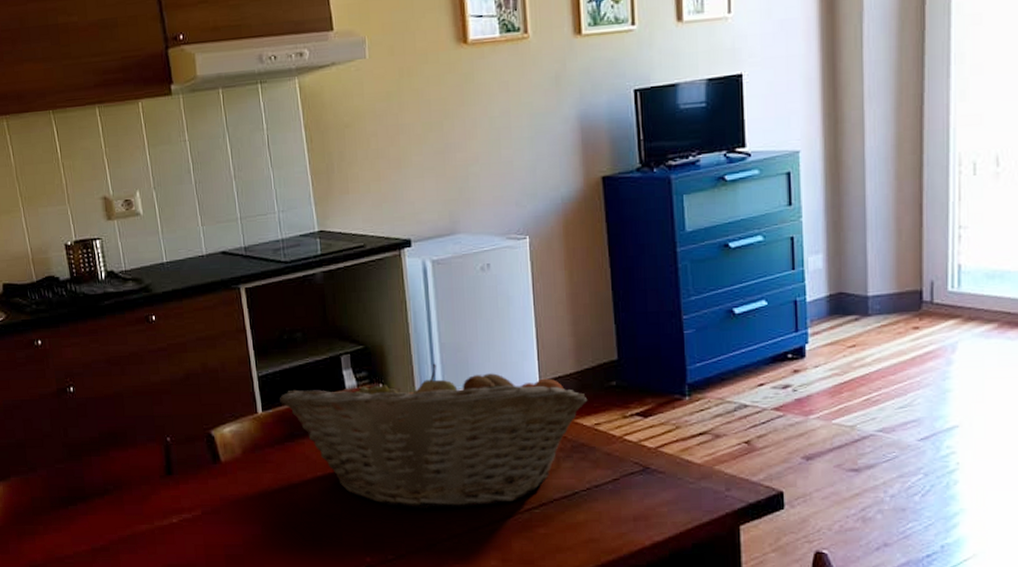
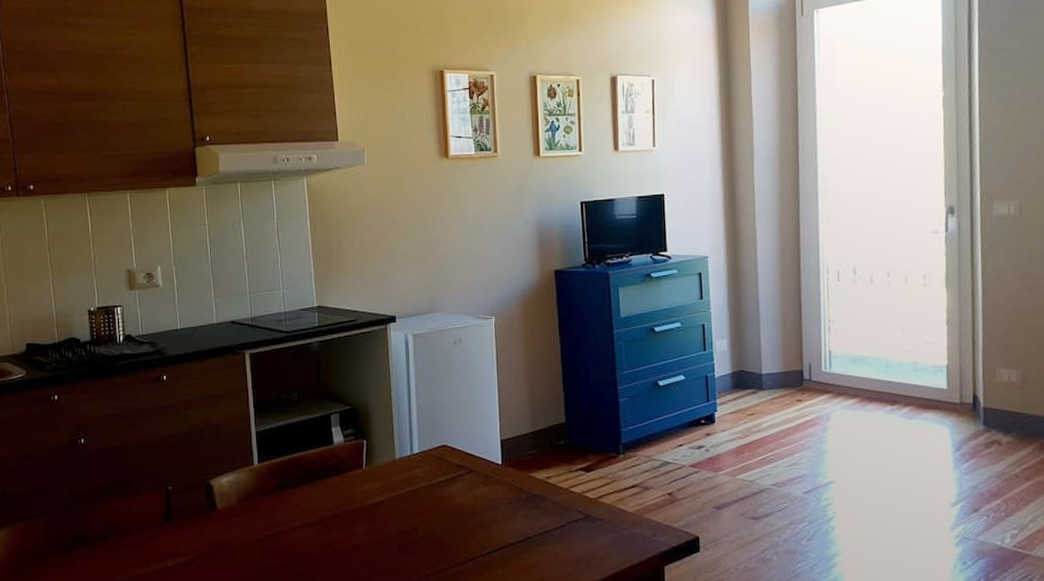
fruit basket: present [279,363,588,509] -> none [273,423,540,553]

